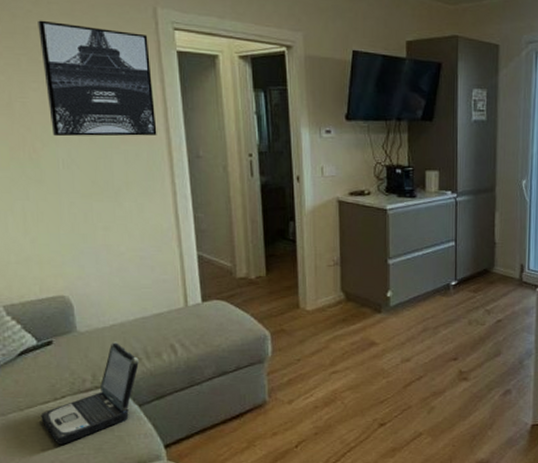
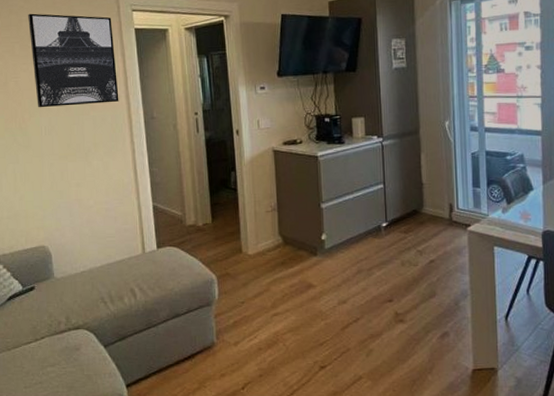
laptop: present [40,341,139,445] -> none [24,286,104,382]

